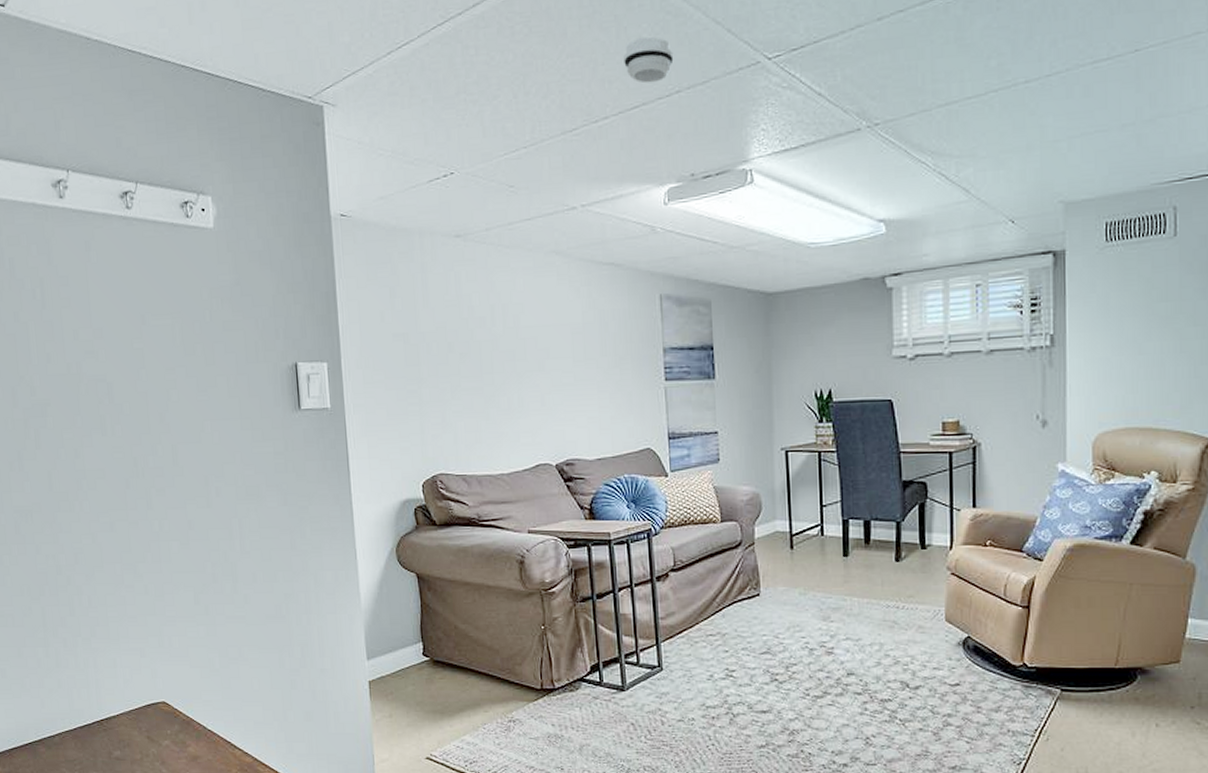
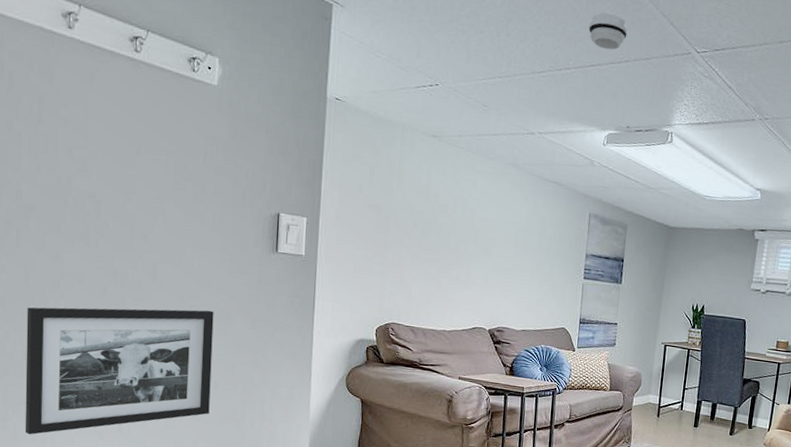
picture frame: none [54,490,251,660] -> present [25,307,214,435]

